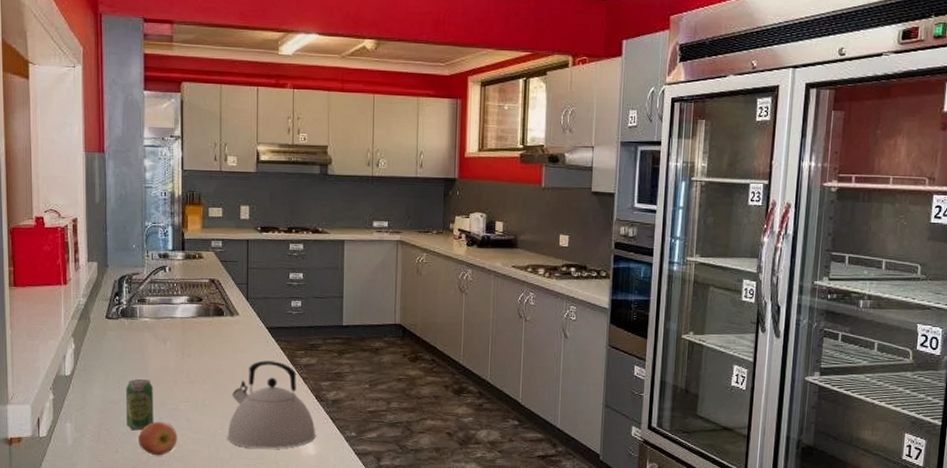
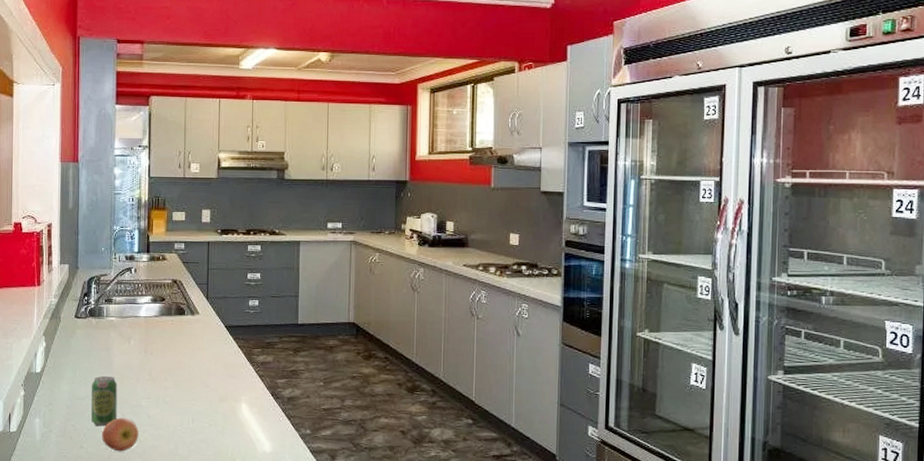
kettle: present [227,360,316,449] -> none [186,358,272,446]

